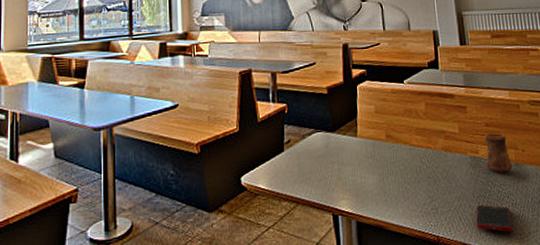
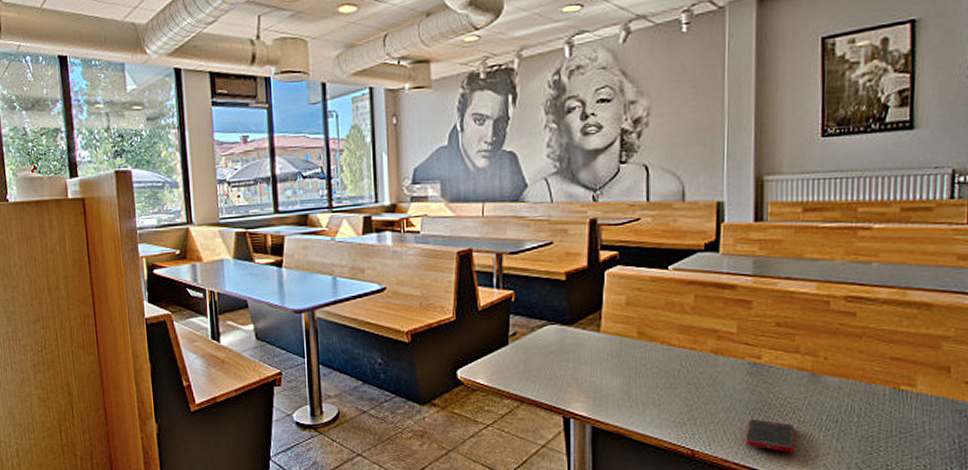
cup: present [484,133,513,173] -> none [769,336,807,385]

